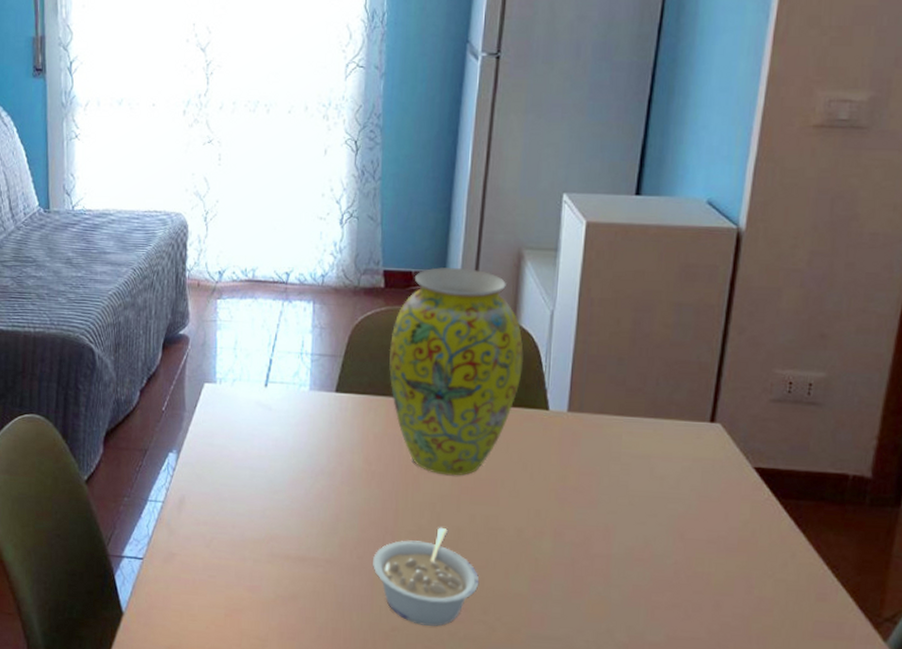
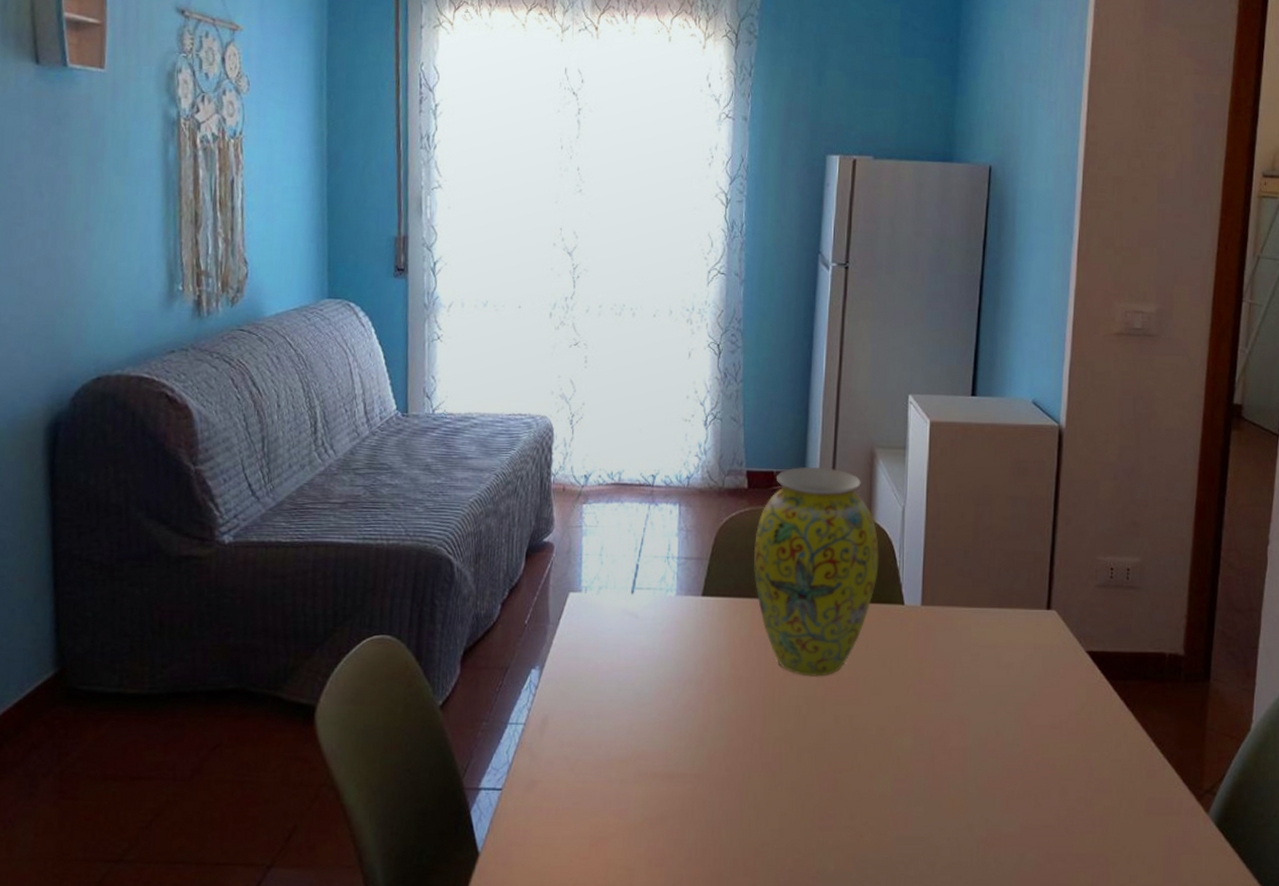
legume: present [373,527,479,627] -> none [741,731,846,837]

